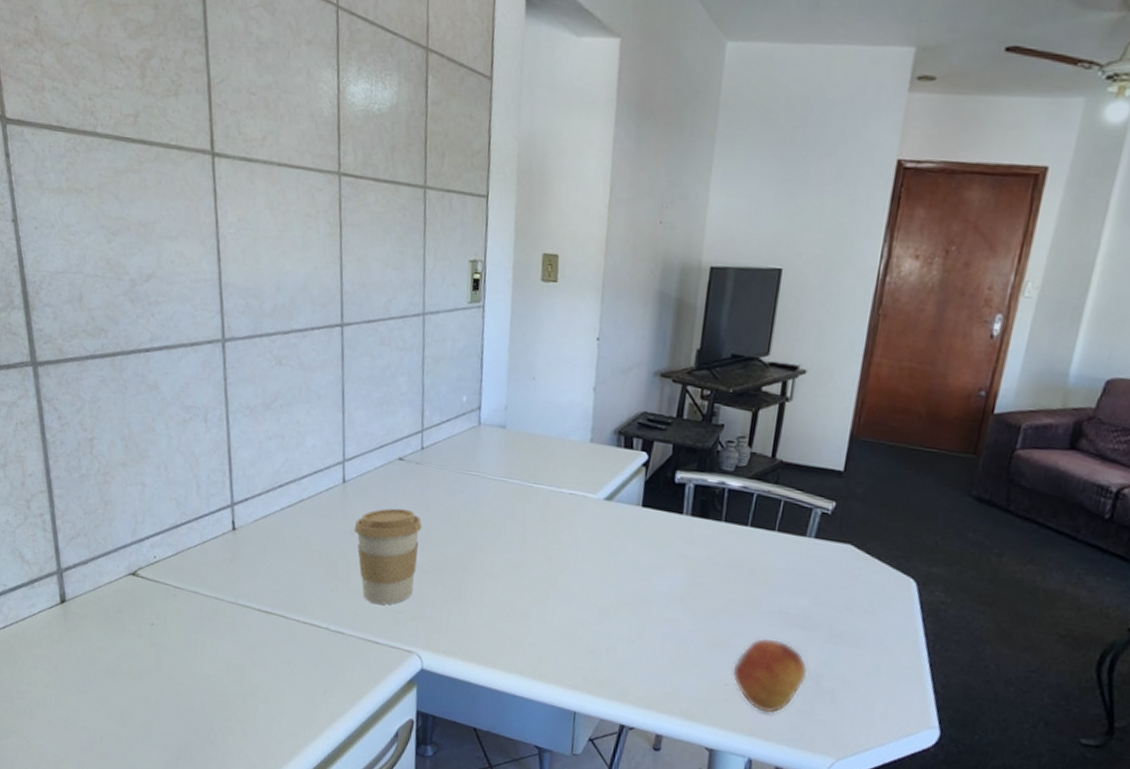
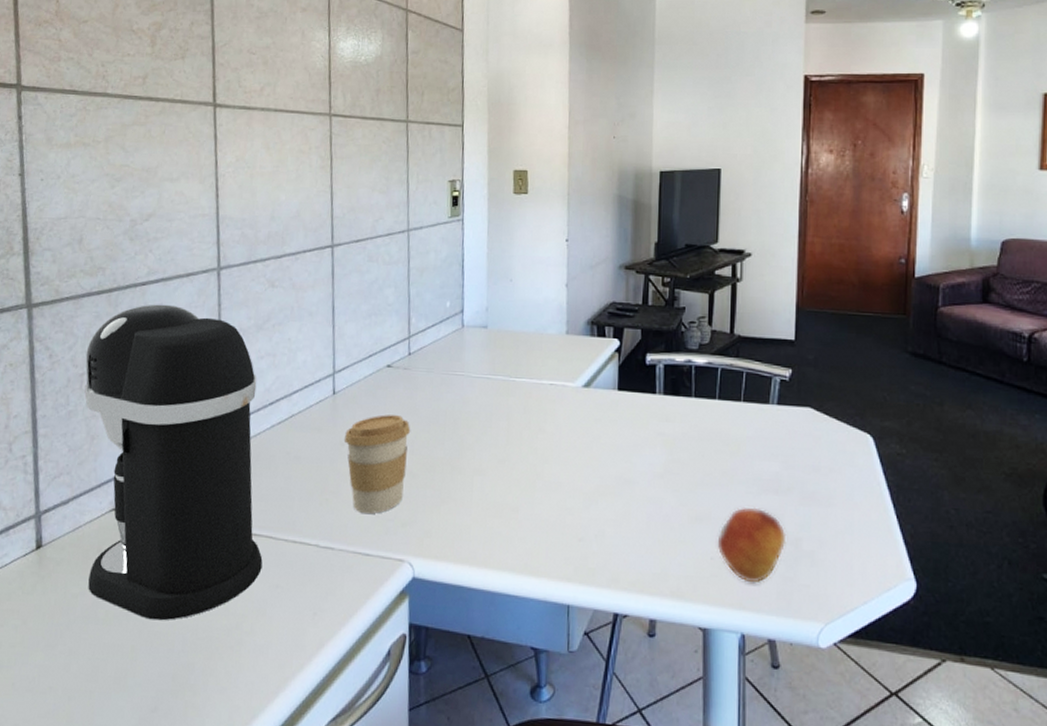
coffee maker: none [94,372,275,682] -> present [84,304,263,621]

